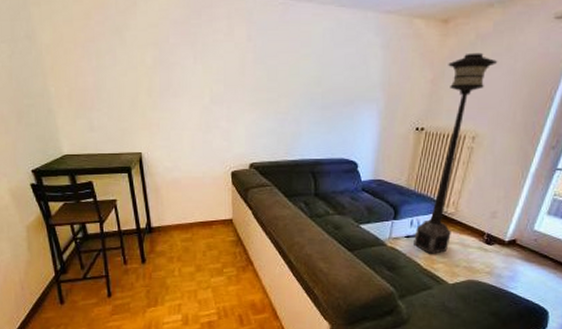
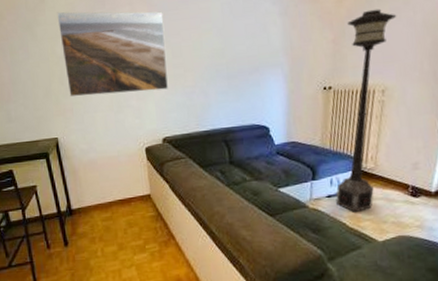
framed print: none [149,17,262,113] -> present [57,11,168,97]

